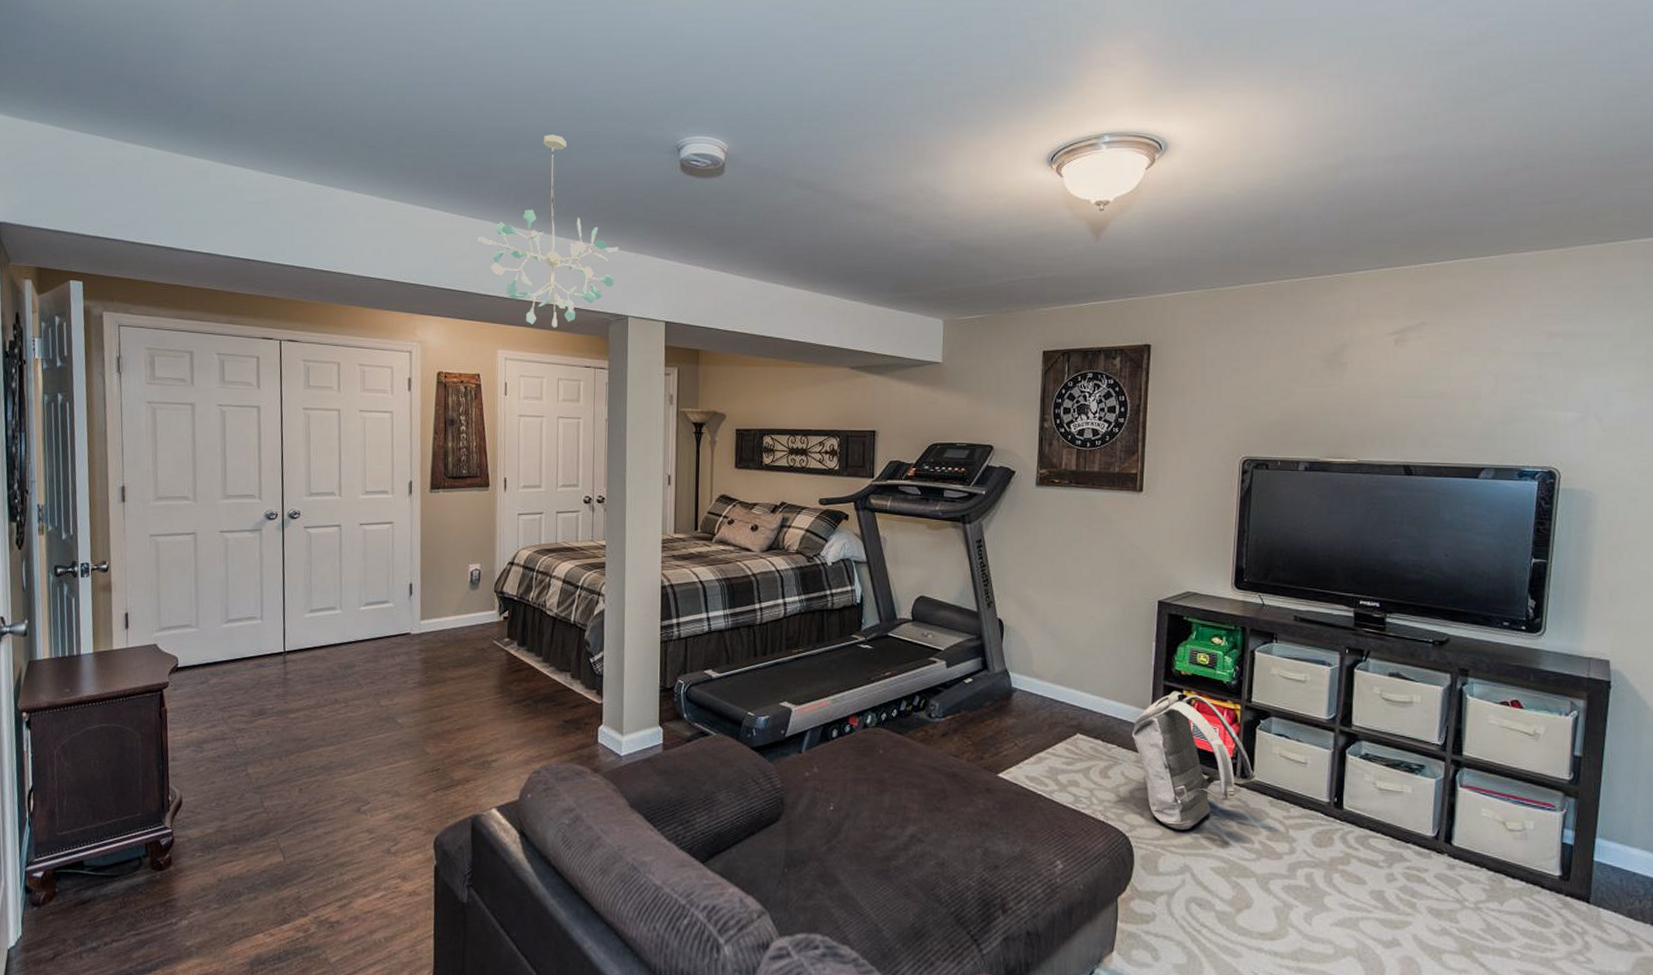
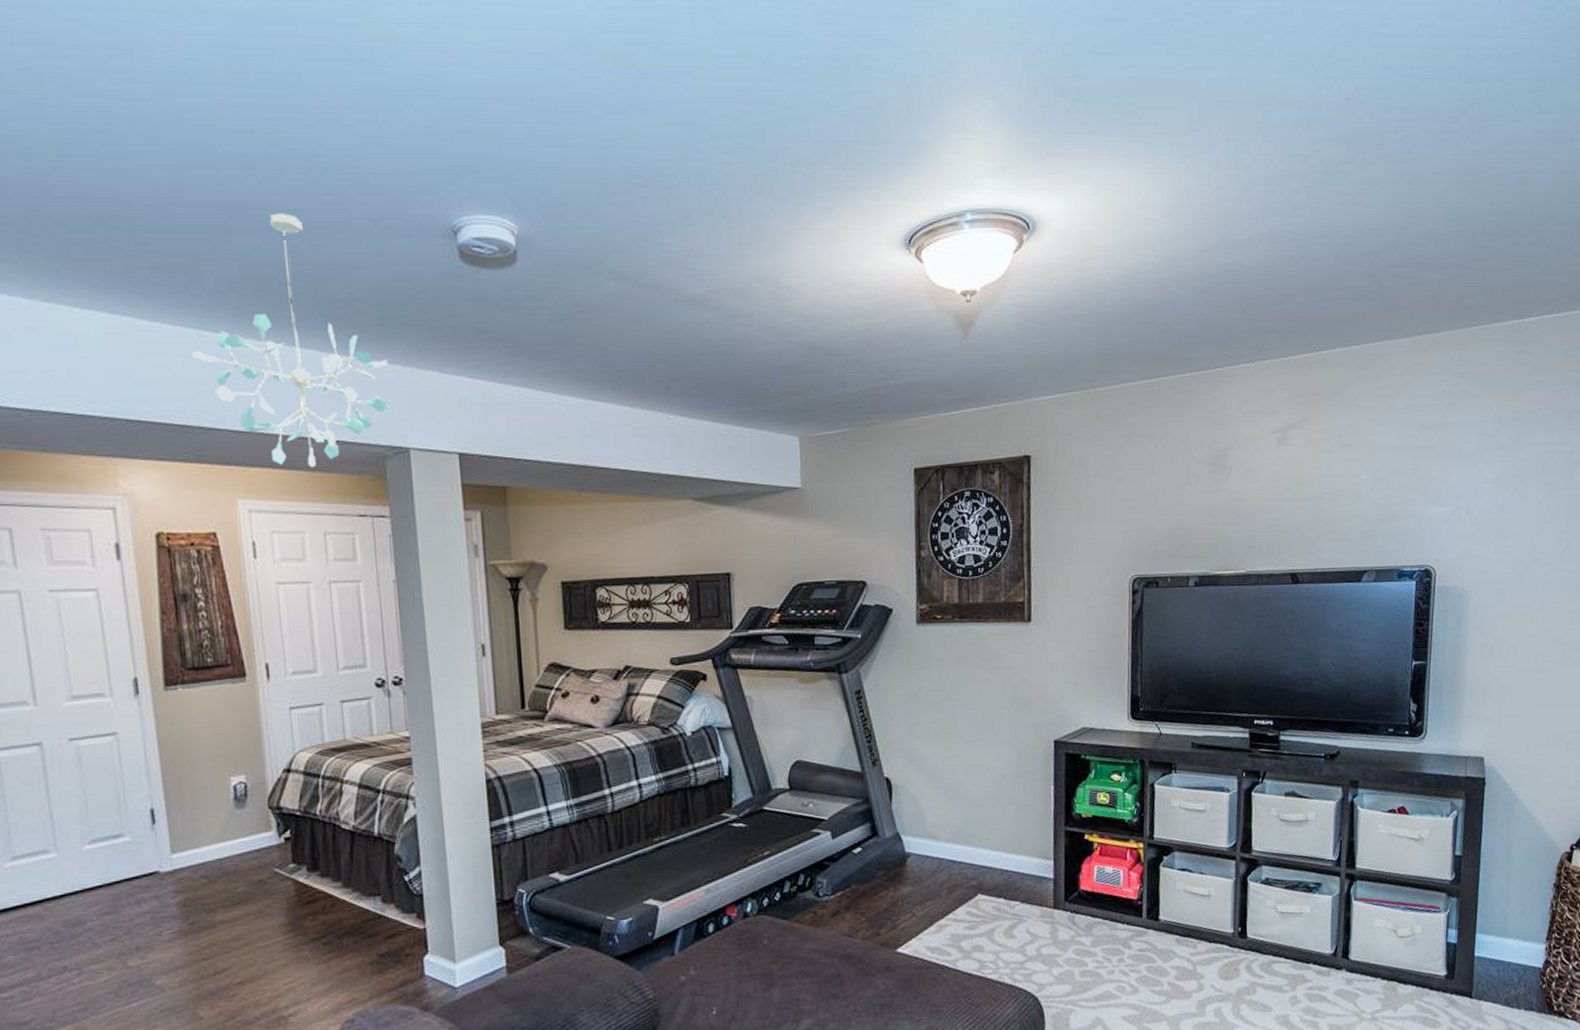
backpack: present [1132,691,1257,830] -> none [1035,835,1163,983]

